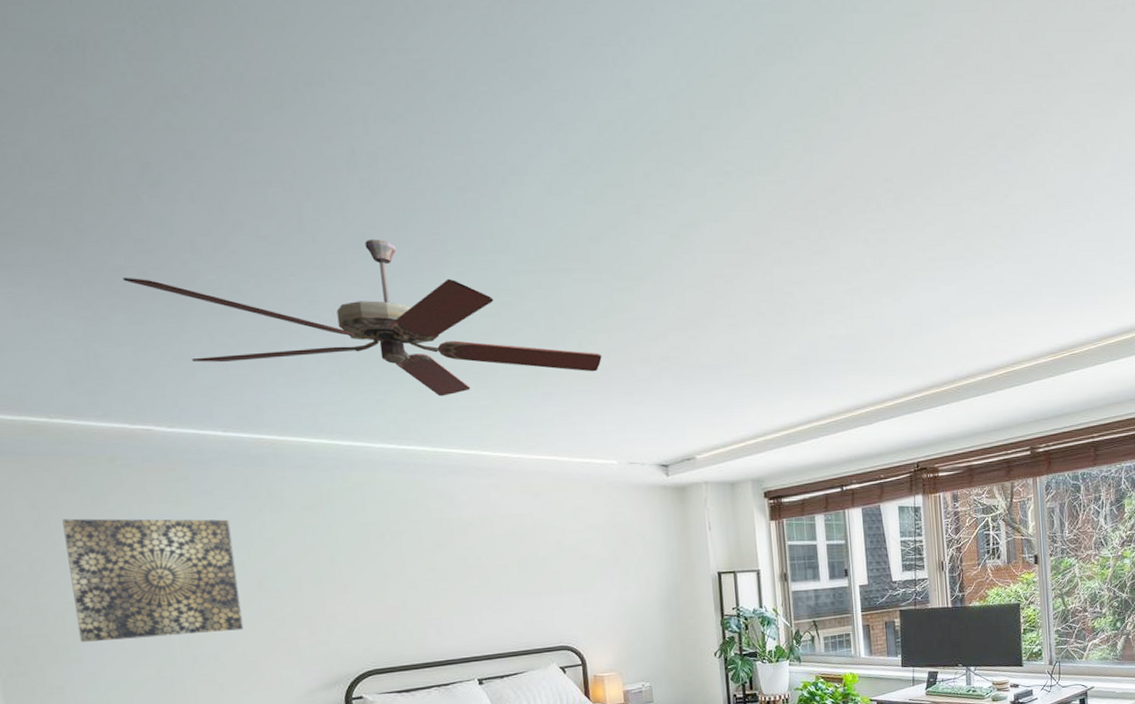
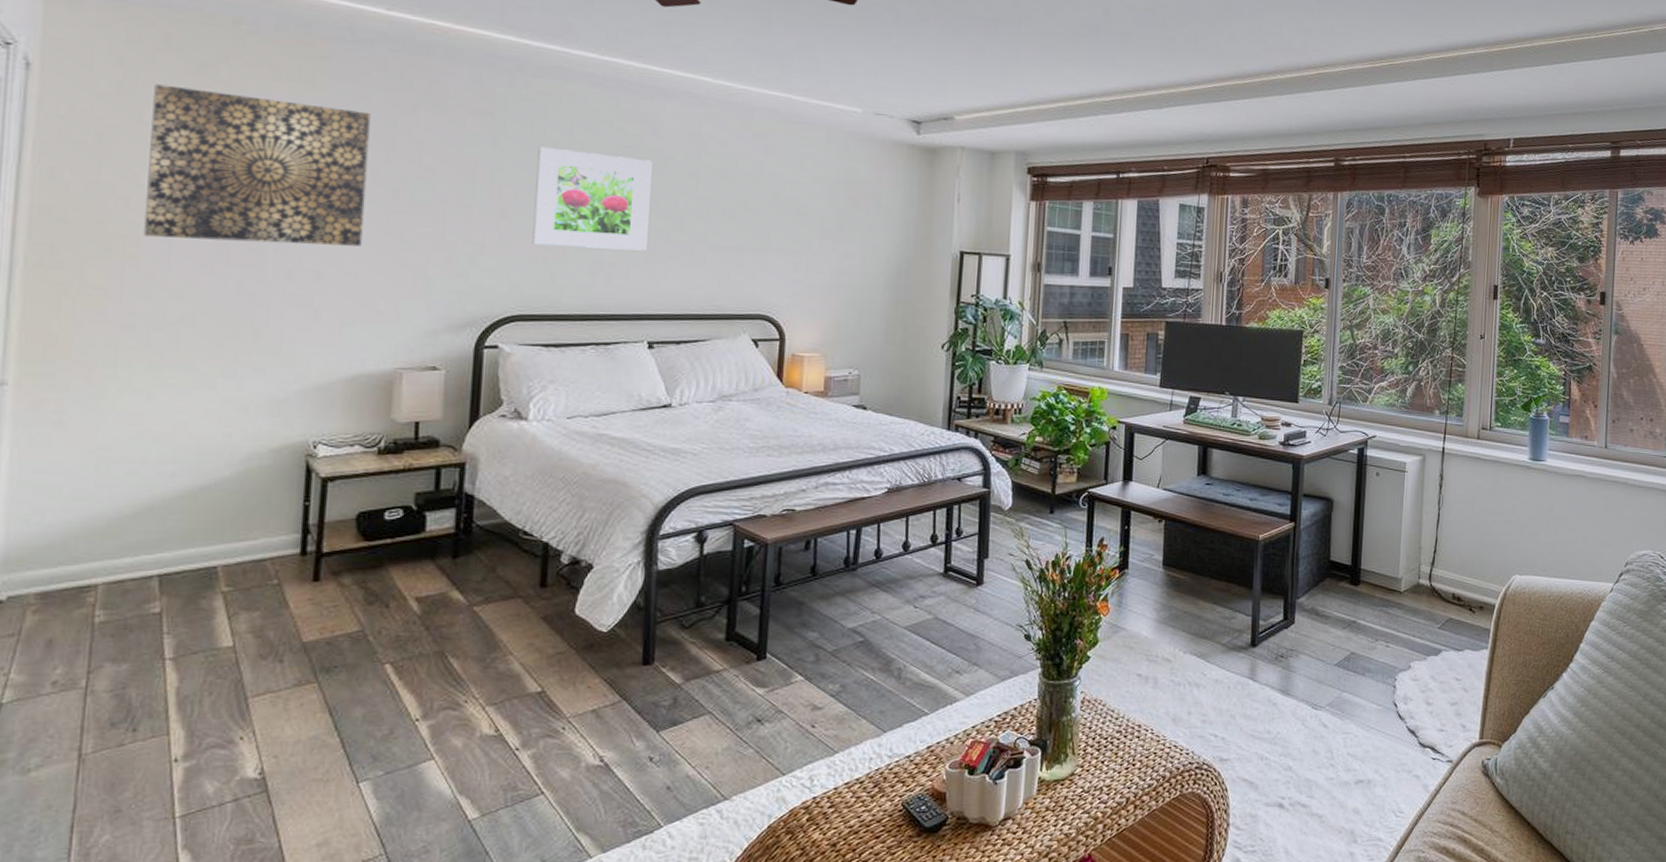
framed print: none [363,528,463,611] -> present [532,146,652,251]

